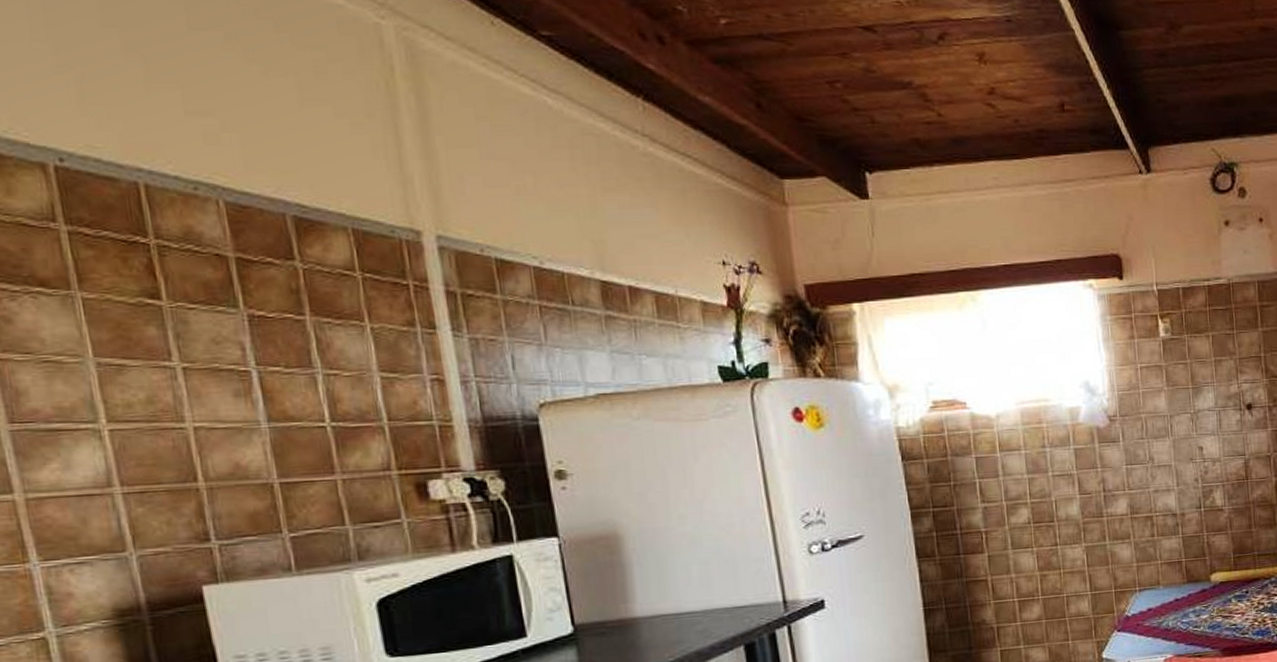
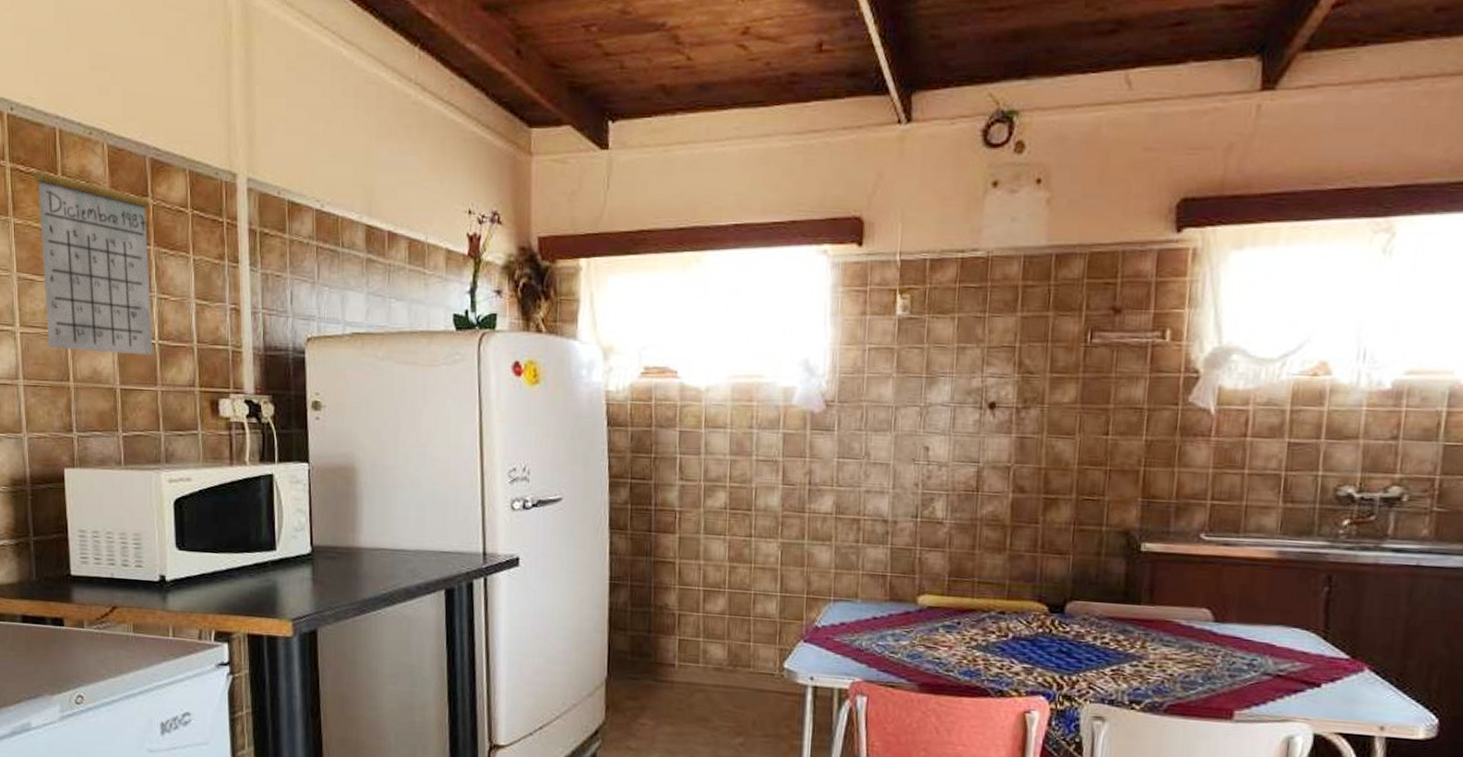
calendar: none [108,202,325,446] -> present [34,145,153,356]

